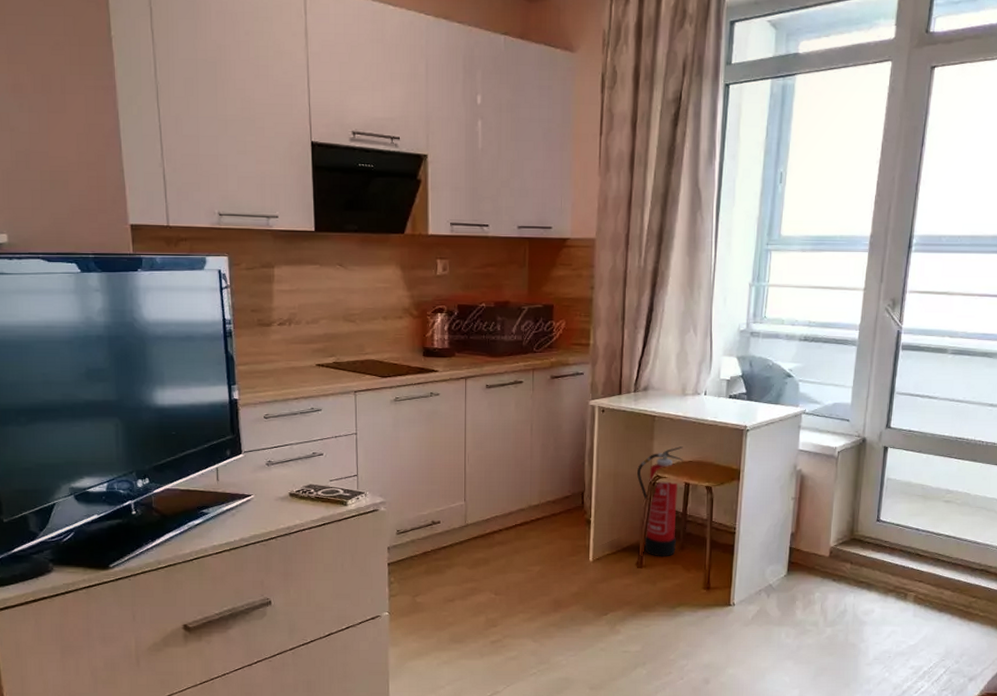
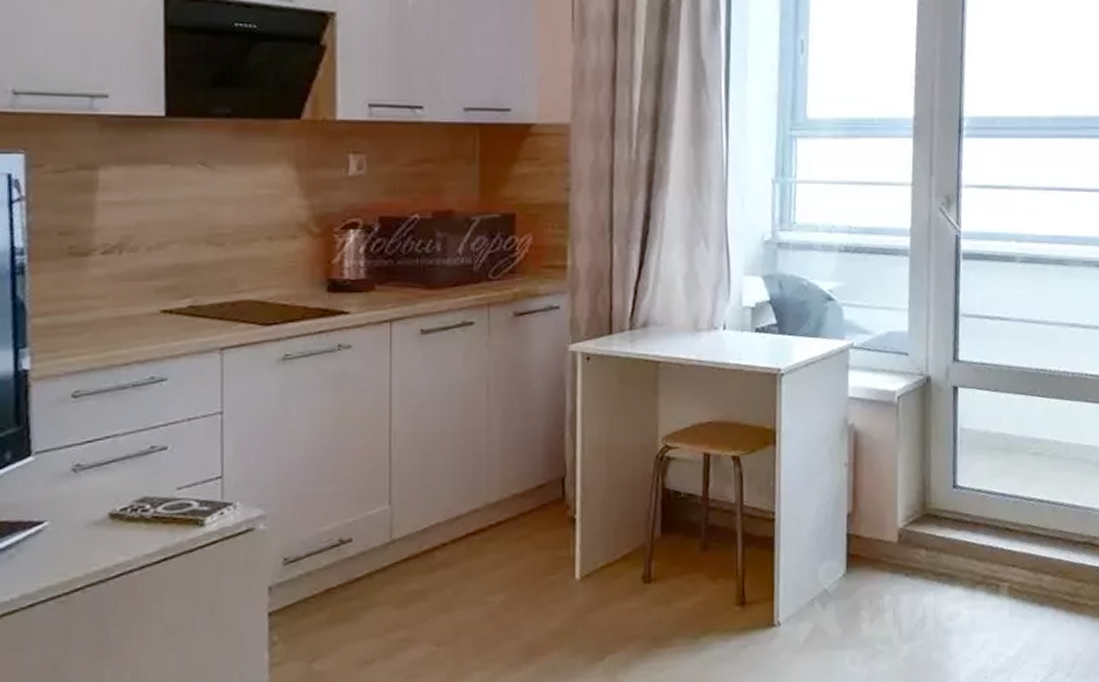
fire extinguisher: present [637,446,684,557] -> none [638,402,701,564]

